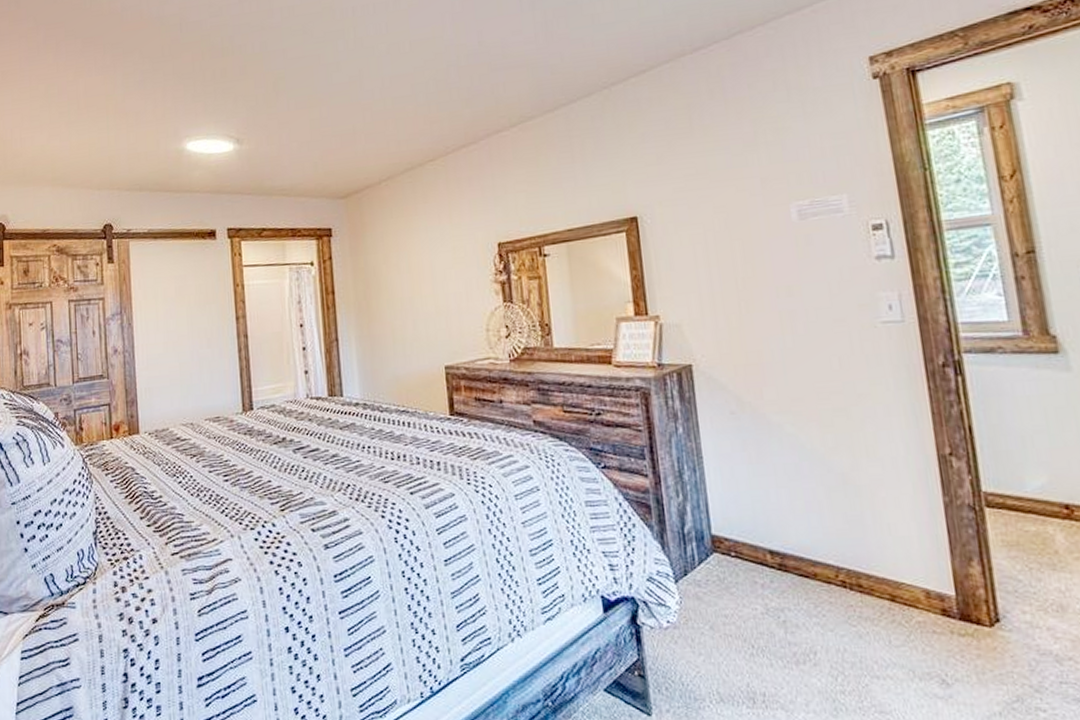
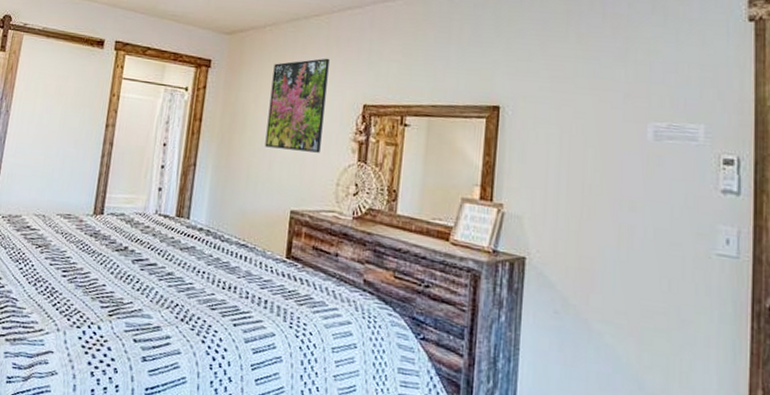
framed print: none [397,202,463,307] -> present [265,58,330,153]

